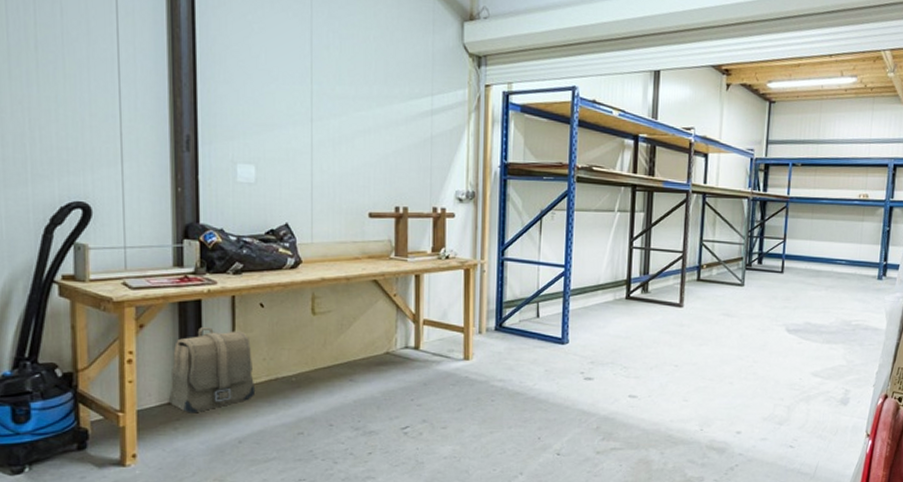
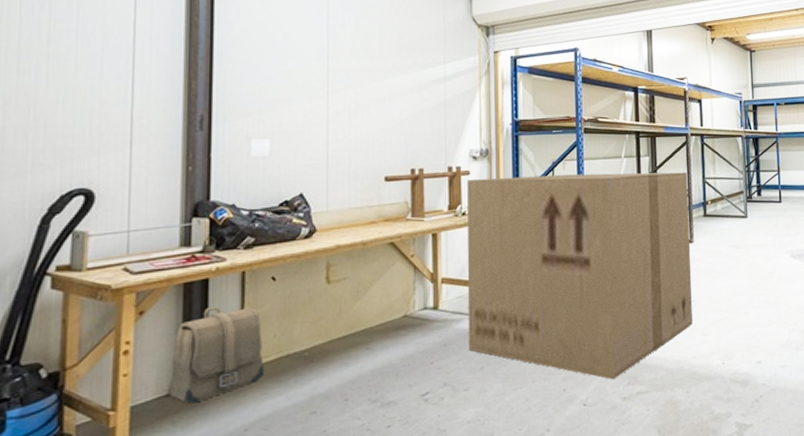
cardboard box: none [447,222,684,434] -> present [467,172,693,380]

